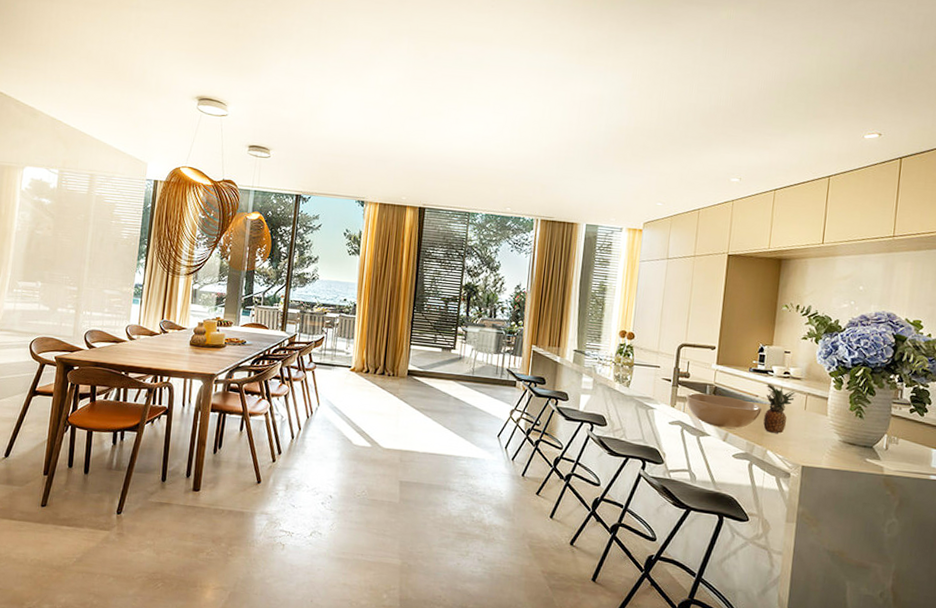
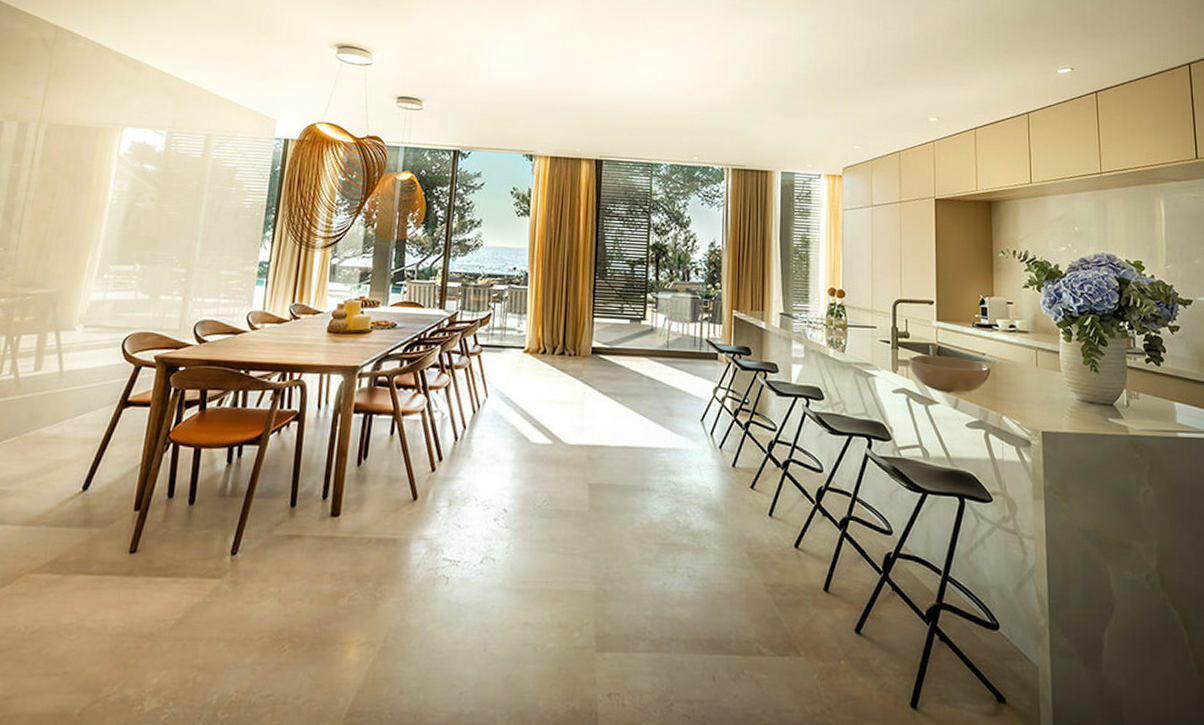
fruit: present [763,382,796,434] -> none [992,338,1026,396]

